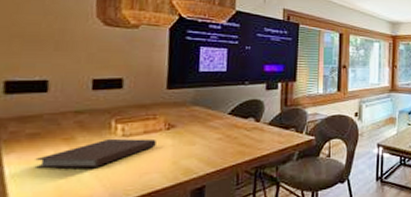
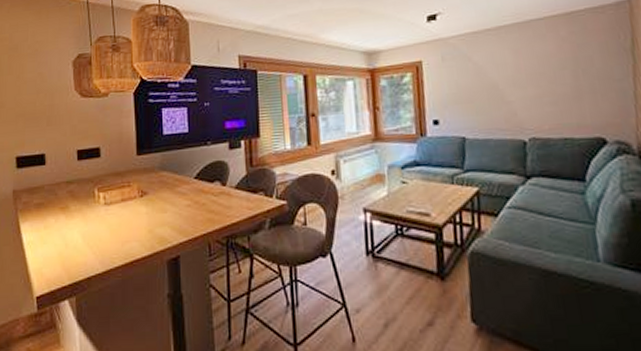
notebook: present [34,138,156,169] -> none [42,206,133,237]

